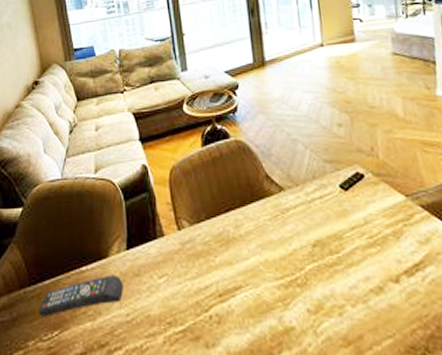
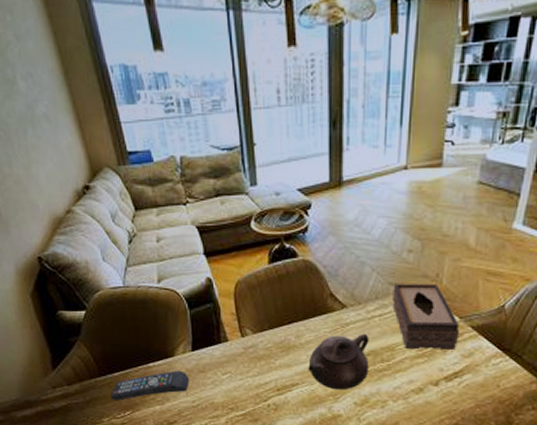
teapot: none [250,221,318,293] -> present [308,334,369,391]
tissue box: none [329,159,410,236] -> present [392,284,460,350]

